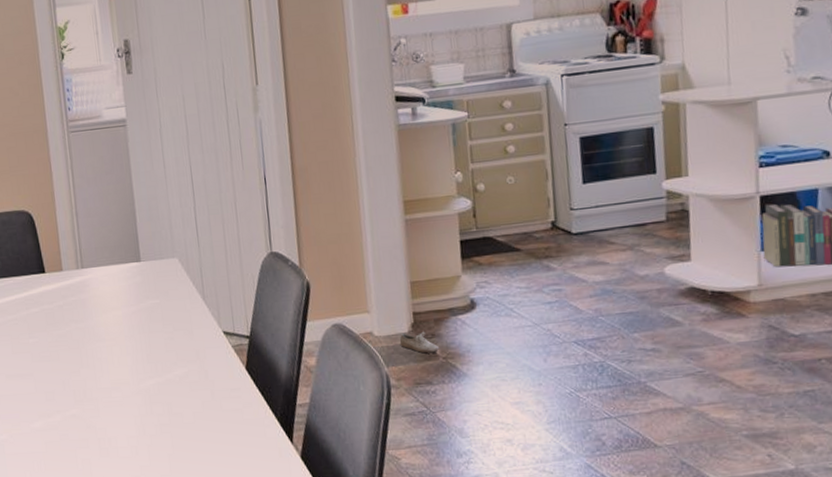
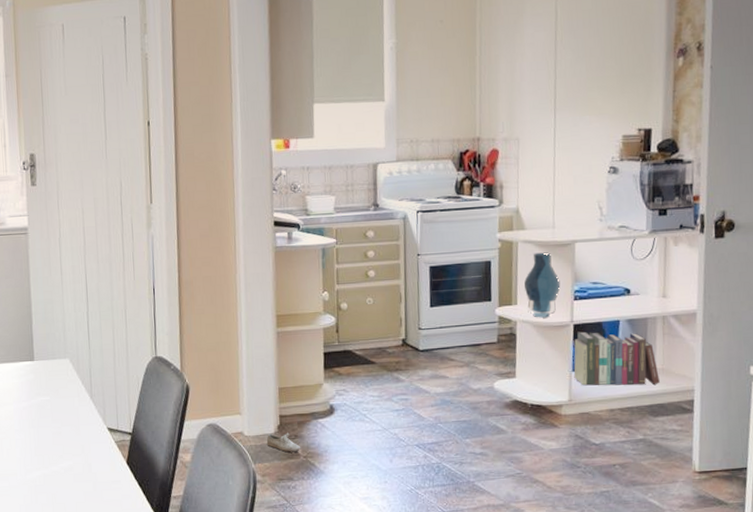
vase: none [695,114,741,191] -> present [524,252,560,318]

